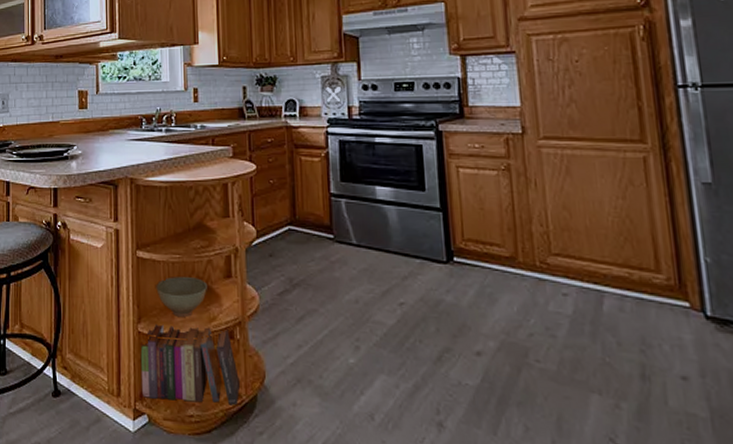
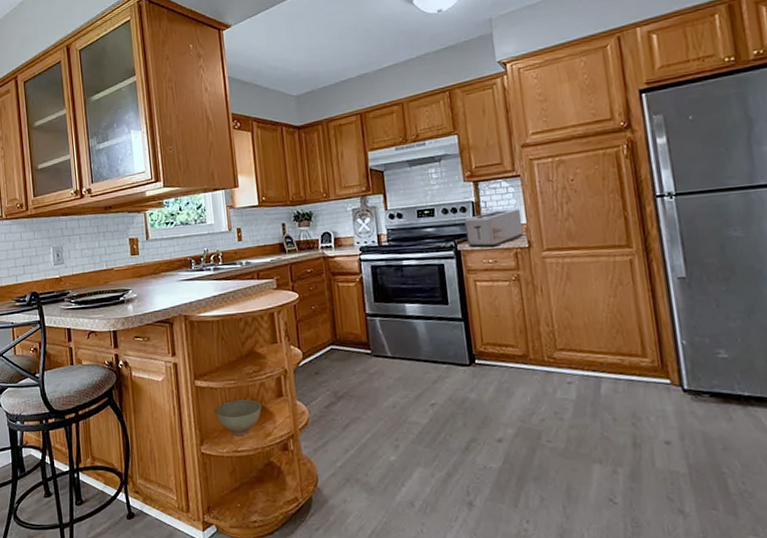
books: present [140,324,241,406] -> none [204,442,297,511]
toaster: none [448,88,517,130] -> present [464,209,524,248]

